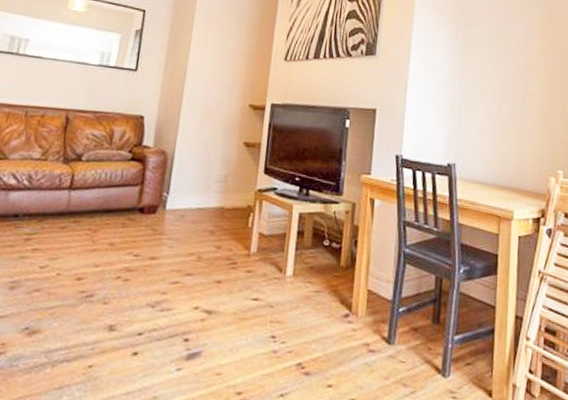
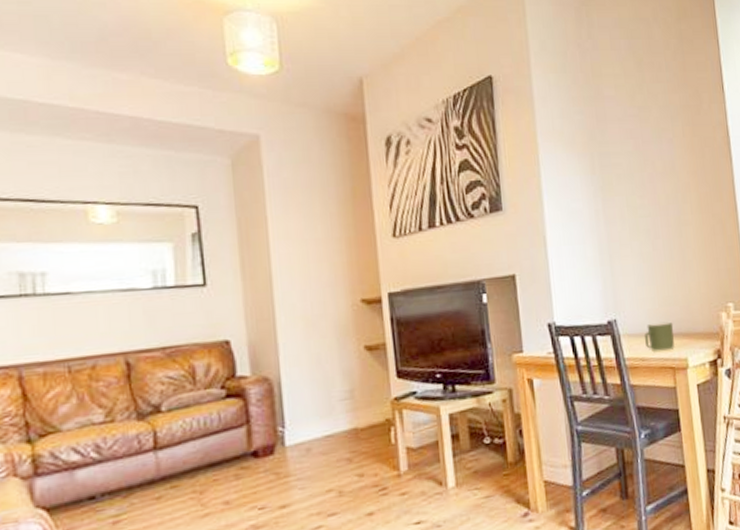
mug: none [478,173,506,201] -> present [645,321,674,352]

